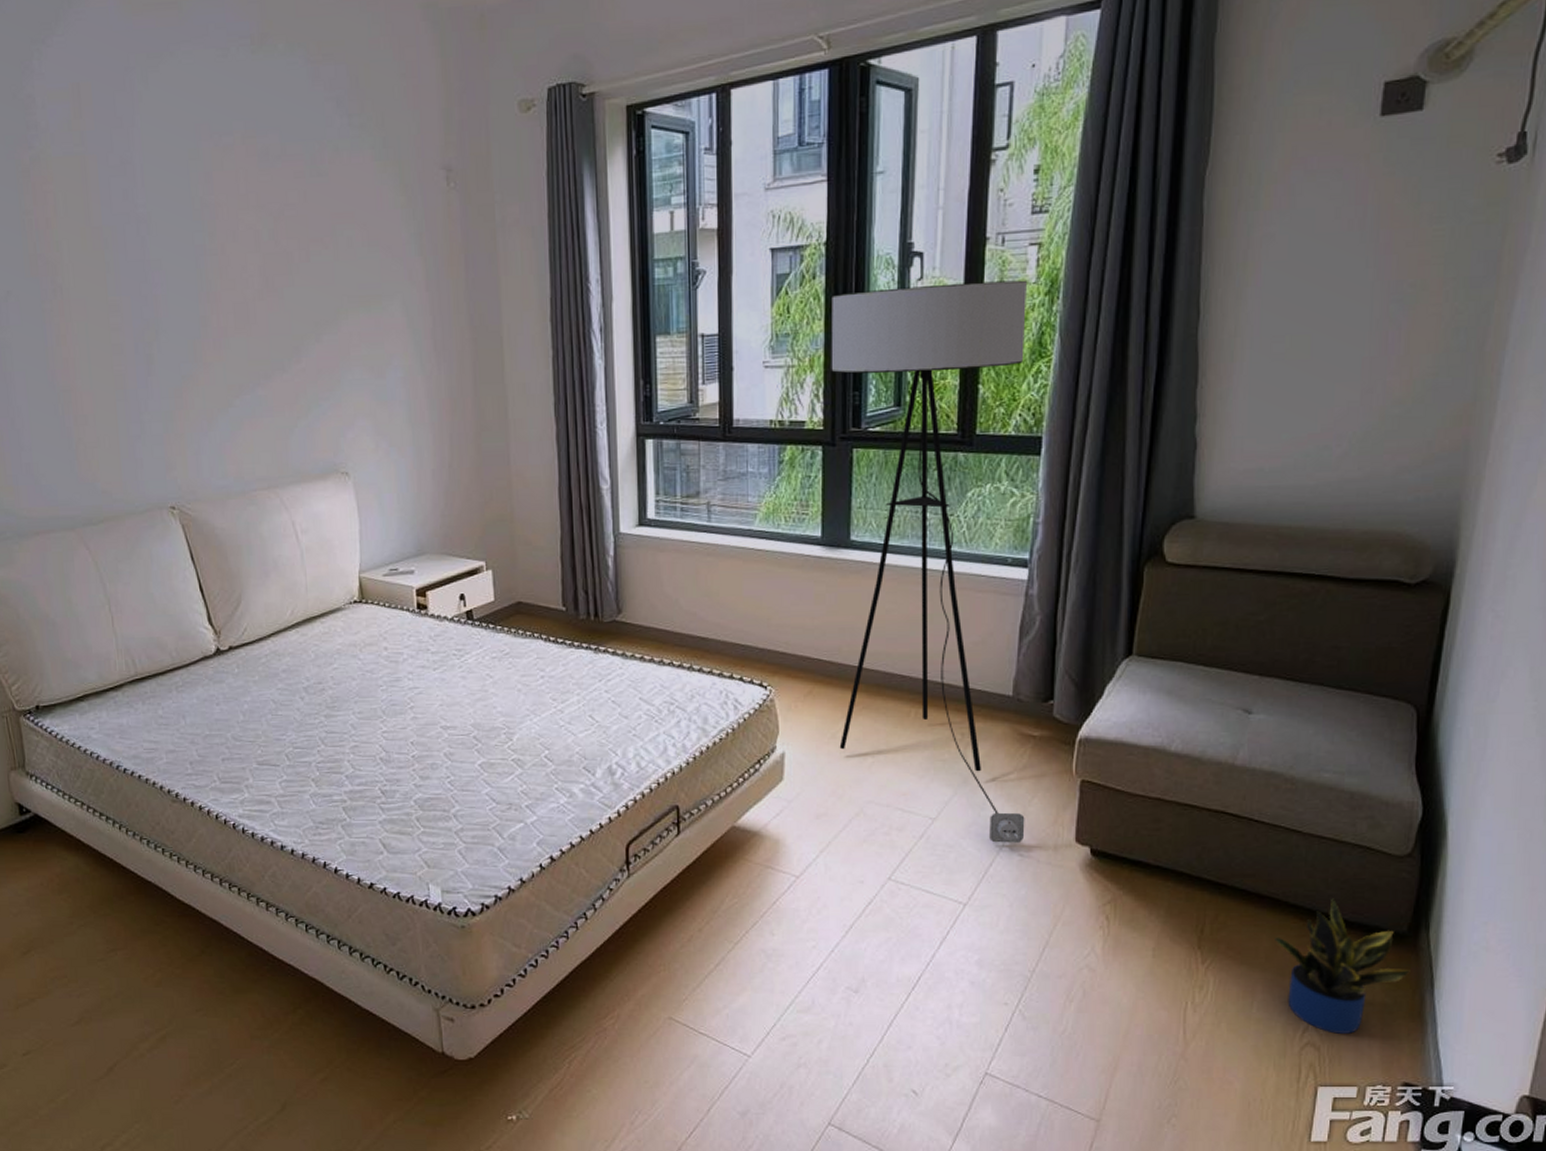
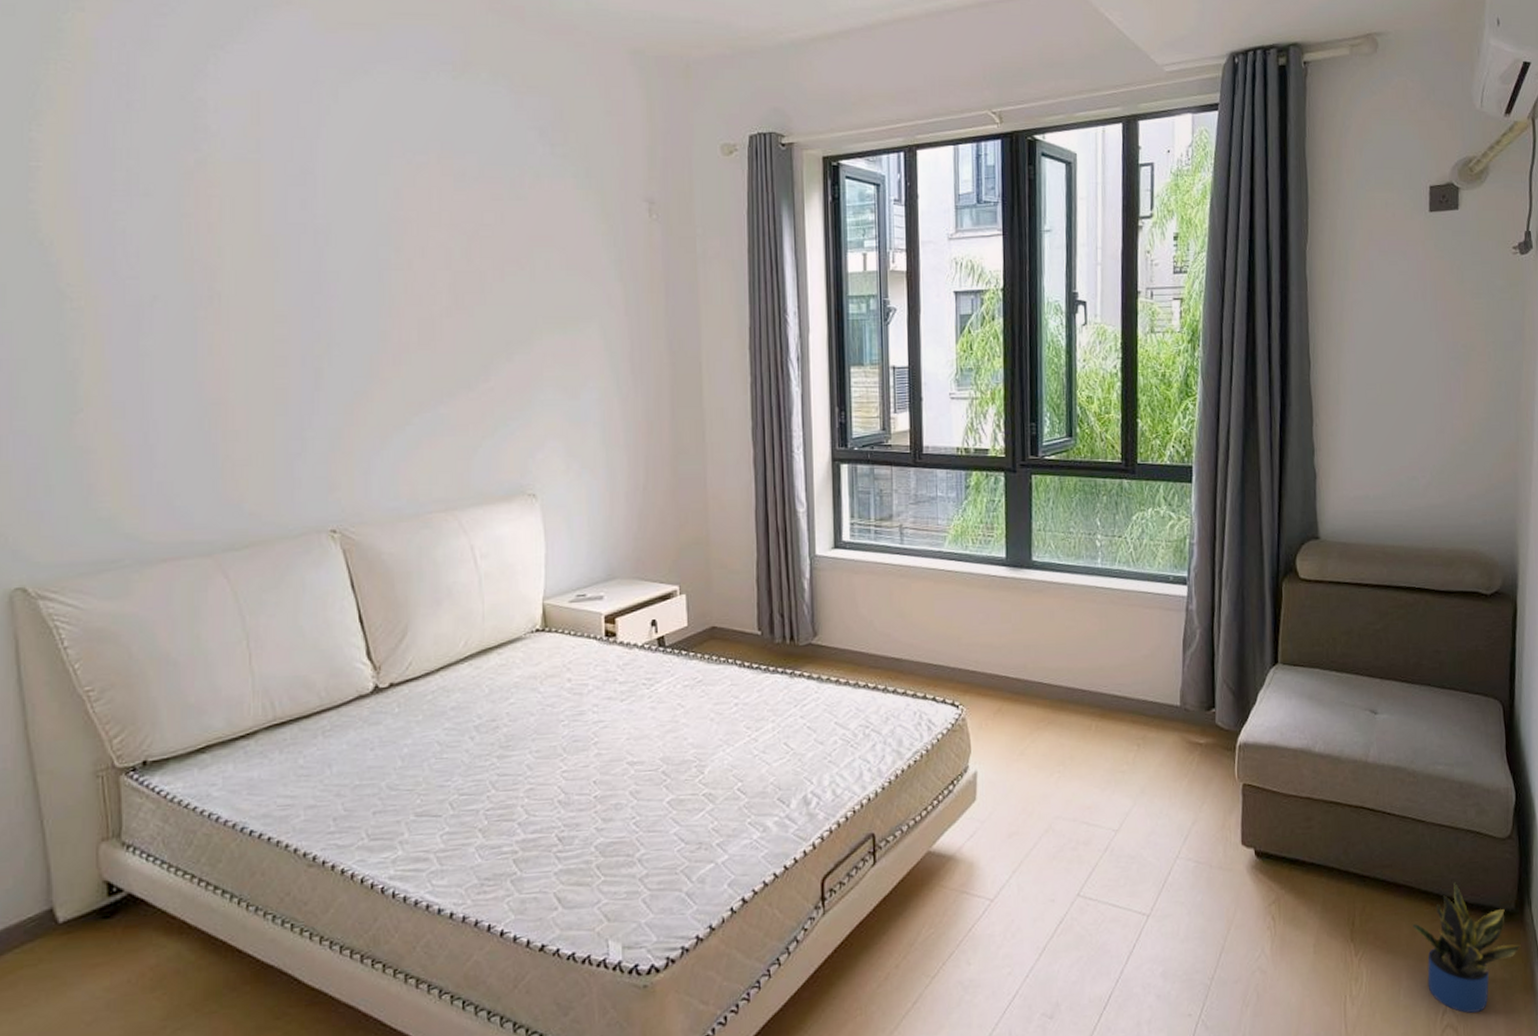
floor lamp: present [831,280,1027,843] -> none [1009,329,1198,851]

